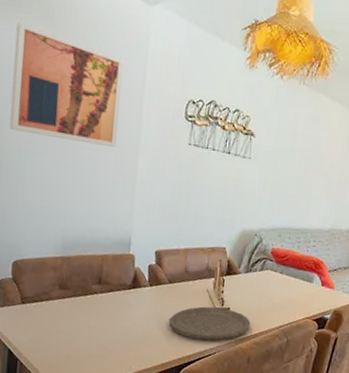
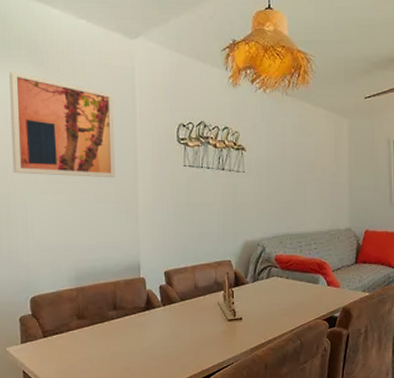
plate: present [168,306,251,340] -> none [185,319,264,351]

